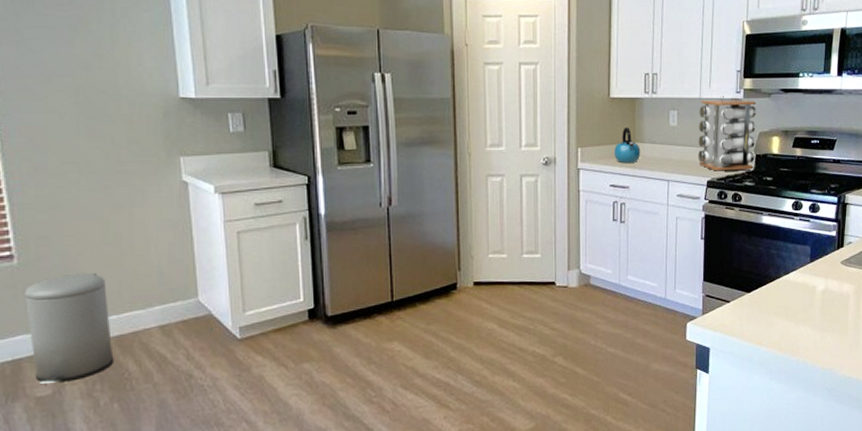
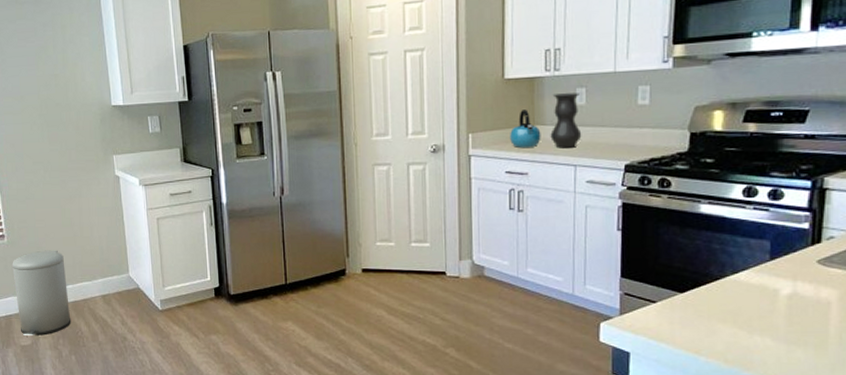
vase: none [648,115,674,165] -> present [550,93,582,148]
spice rack: present [698,96,757,171] -> none [612,67,691,154]

